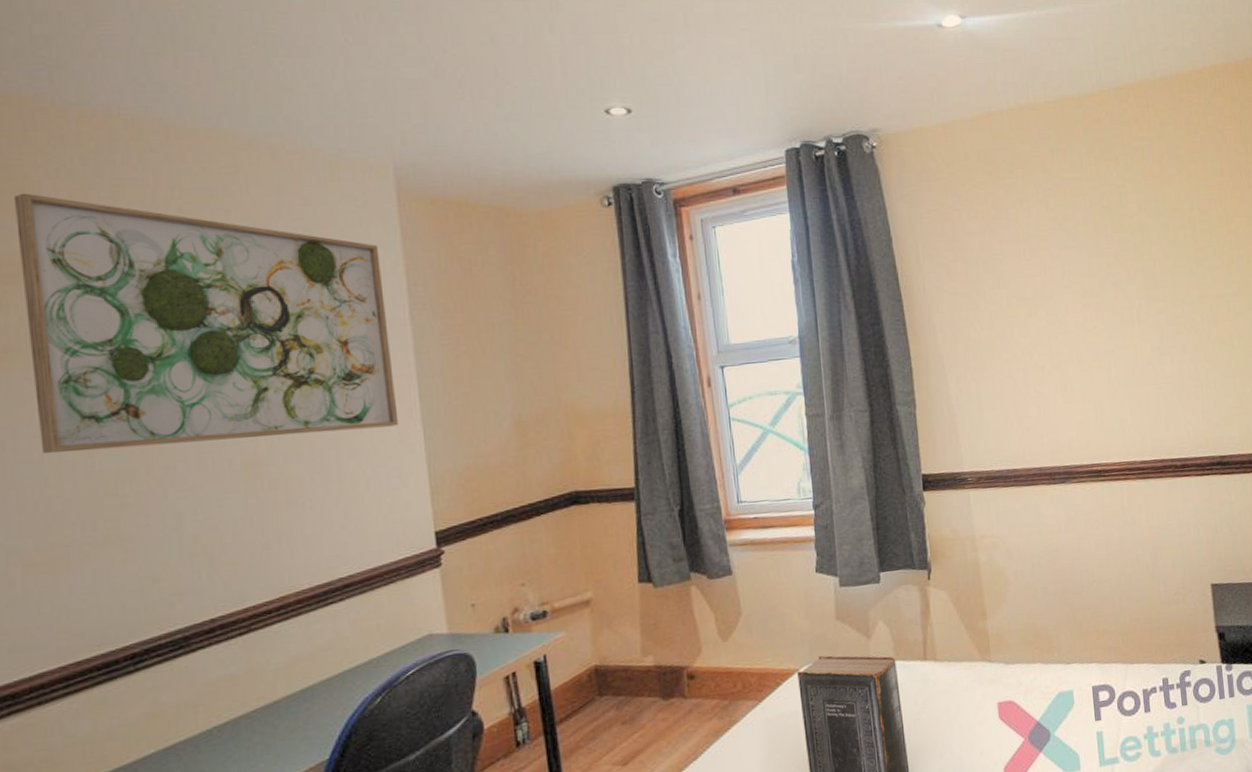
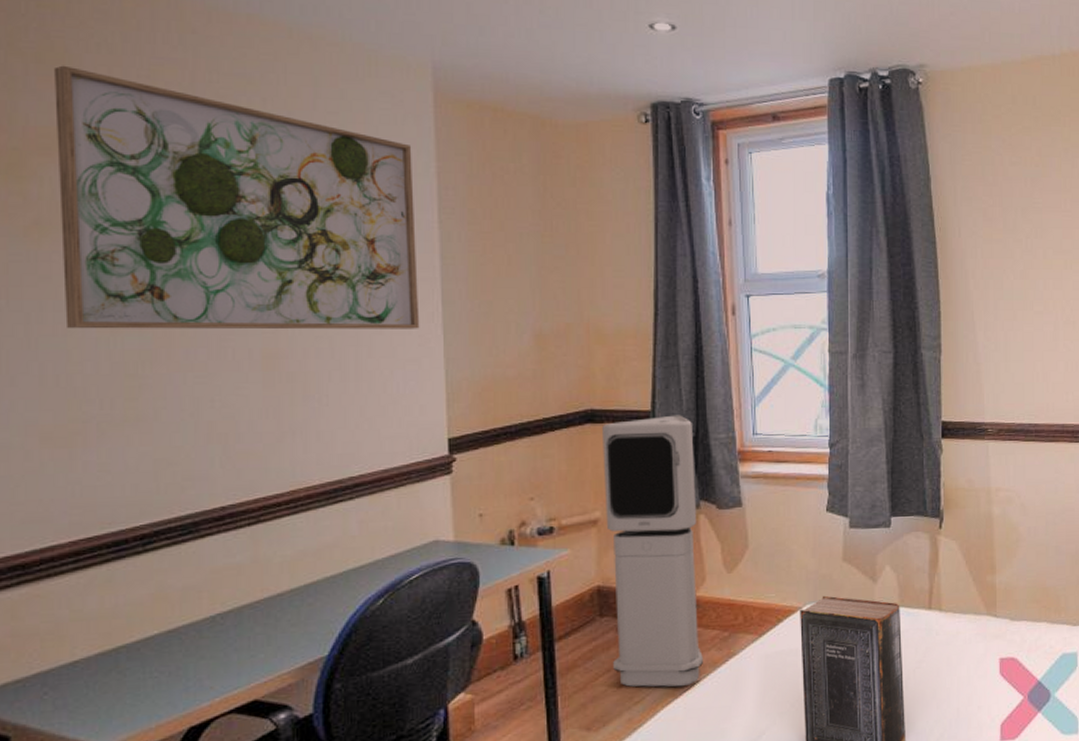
air purifier: none [588,489,705,764] -> present [602,415,703,687]

